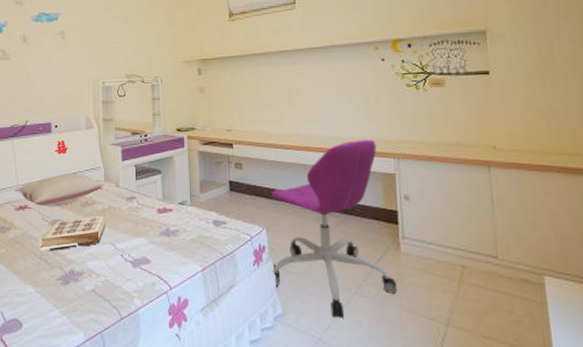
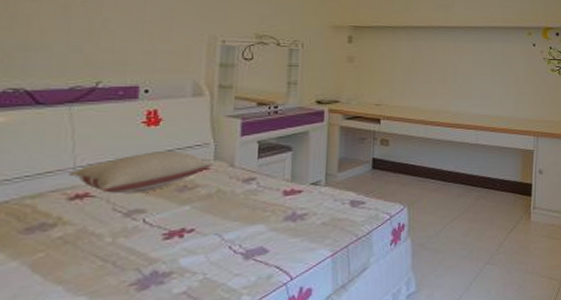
book: present [38,215,106,252] -> none [102,201,212,252]
office chair: present [271,139,397,318] -> none [409,118,524,289]

